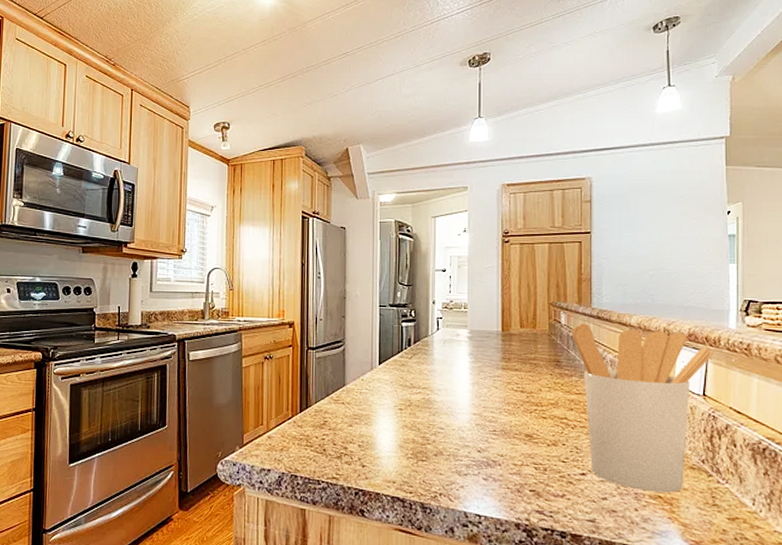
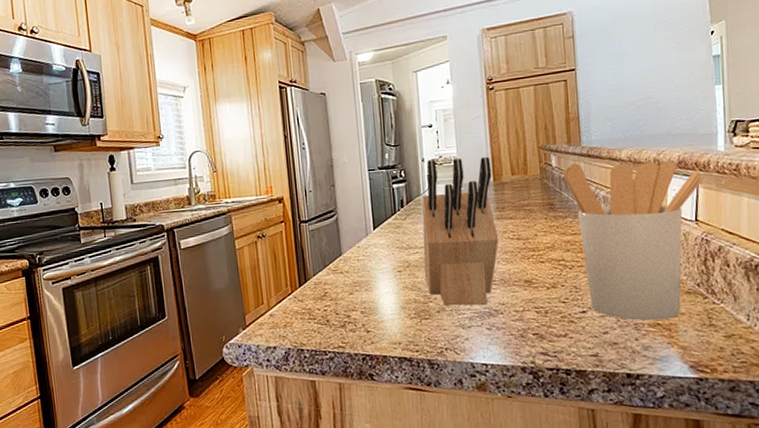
knife block: none [425,302,503,454] -> present [422,156,499,306]

